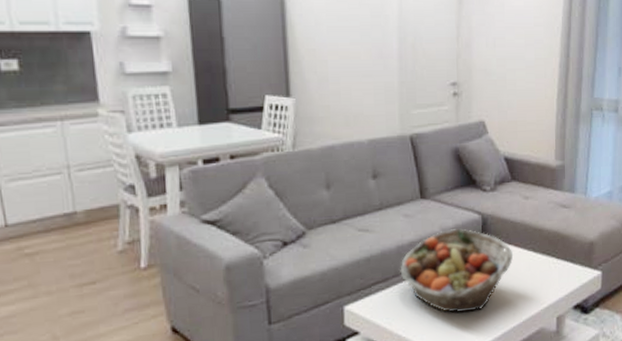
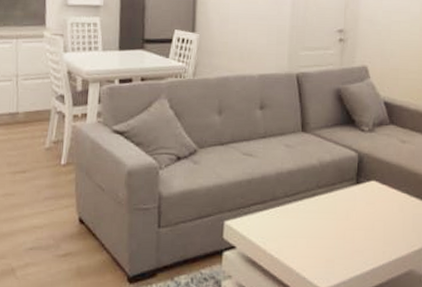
fruit basket: present [400,228,514,313] -> none [277,163,387,244]

